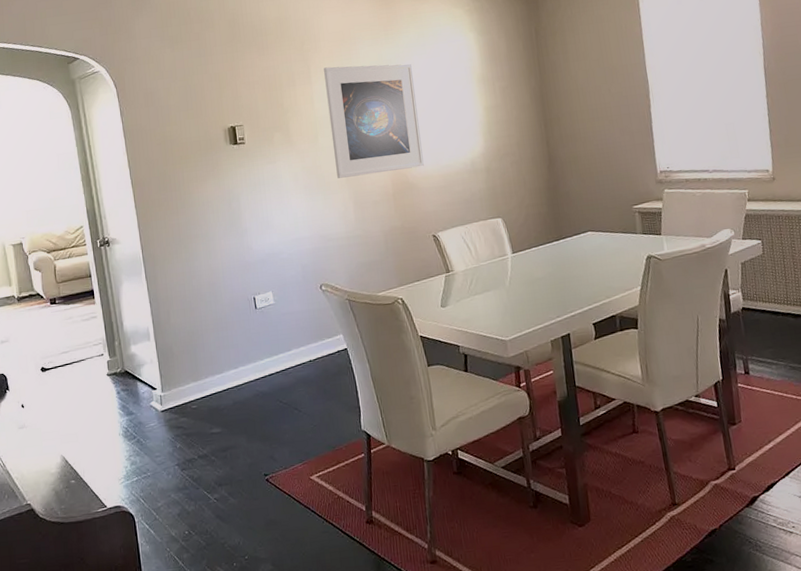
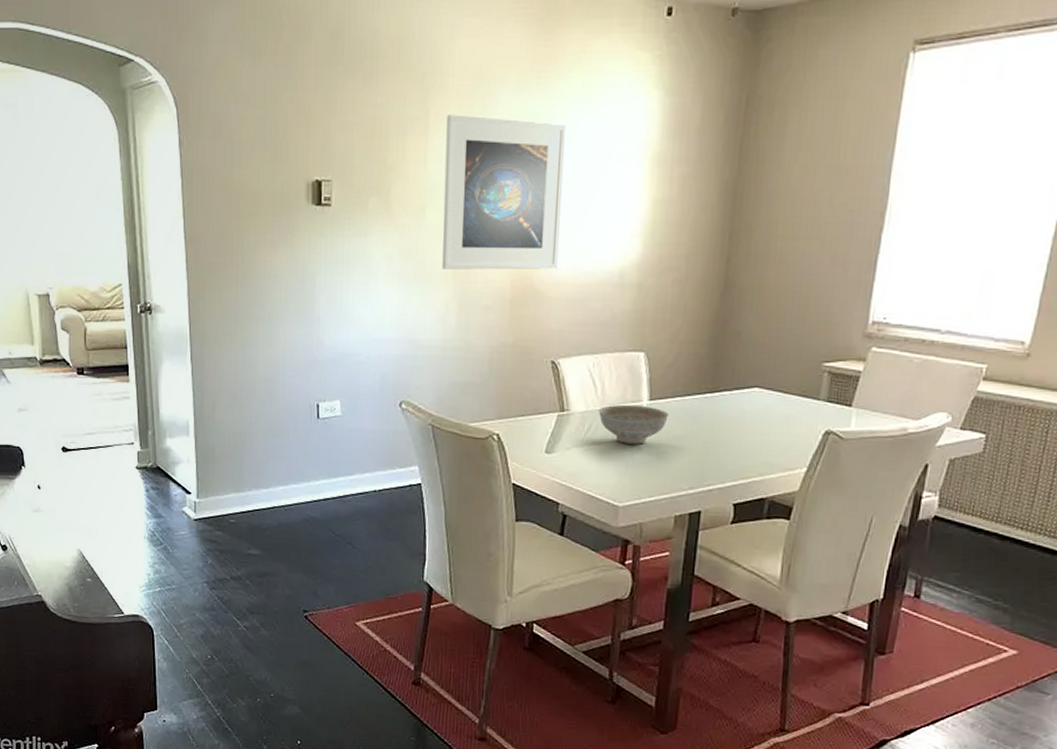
decorative bowl: none [475,258,530,290] -> present [598,404,669,445]

